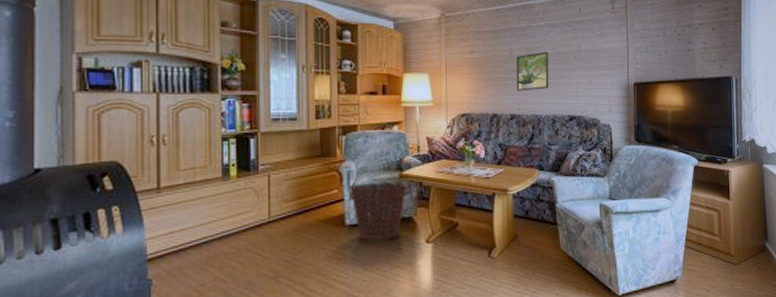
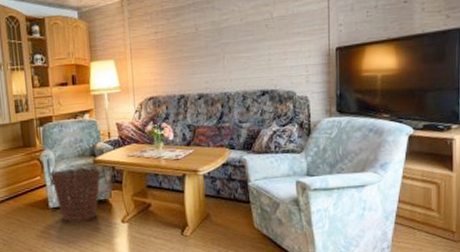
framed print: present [515,51,549,91] -> none [201,23,238,69]

